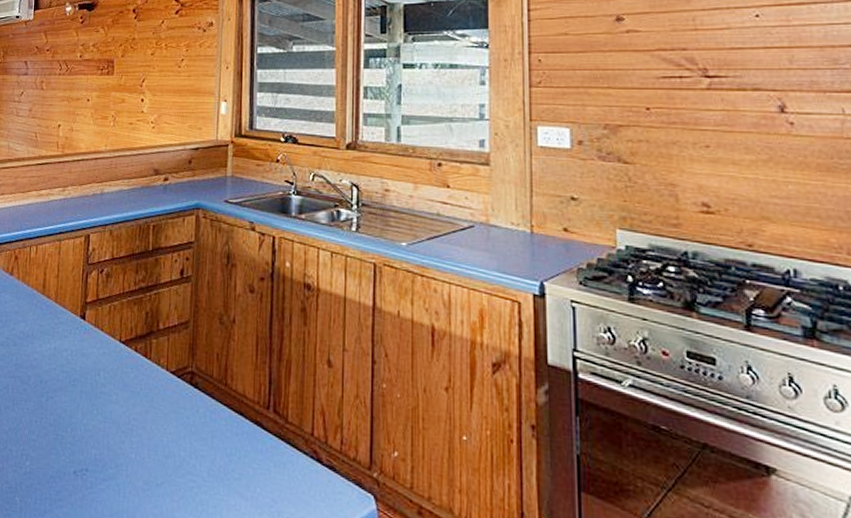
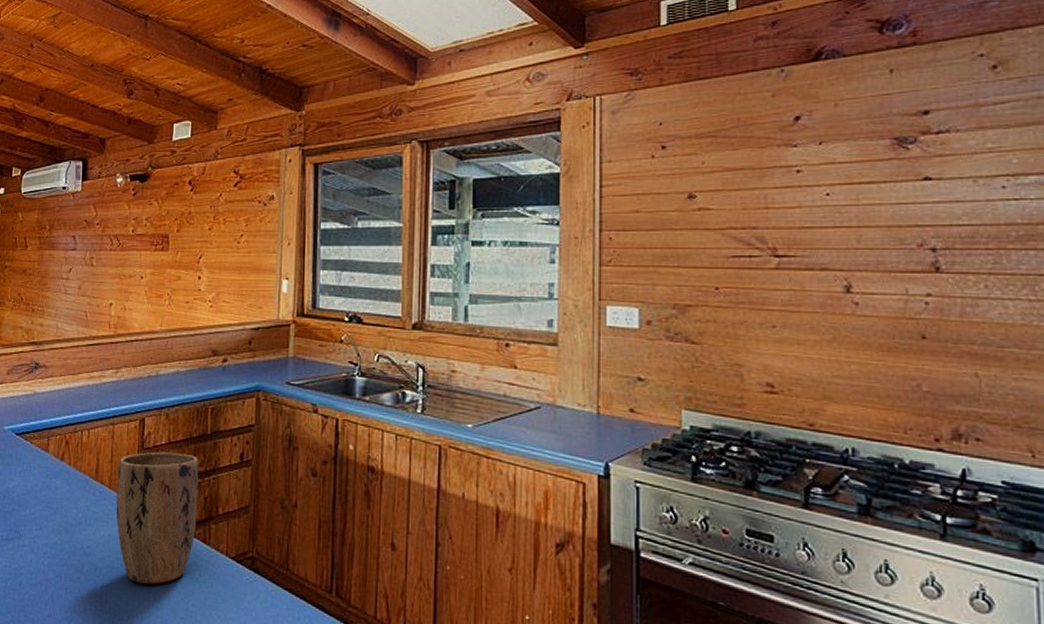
plant pot: none [61,267,141,398] -> present [116,452,199,585]

